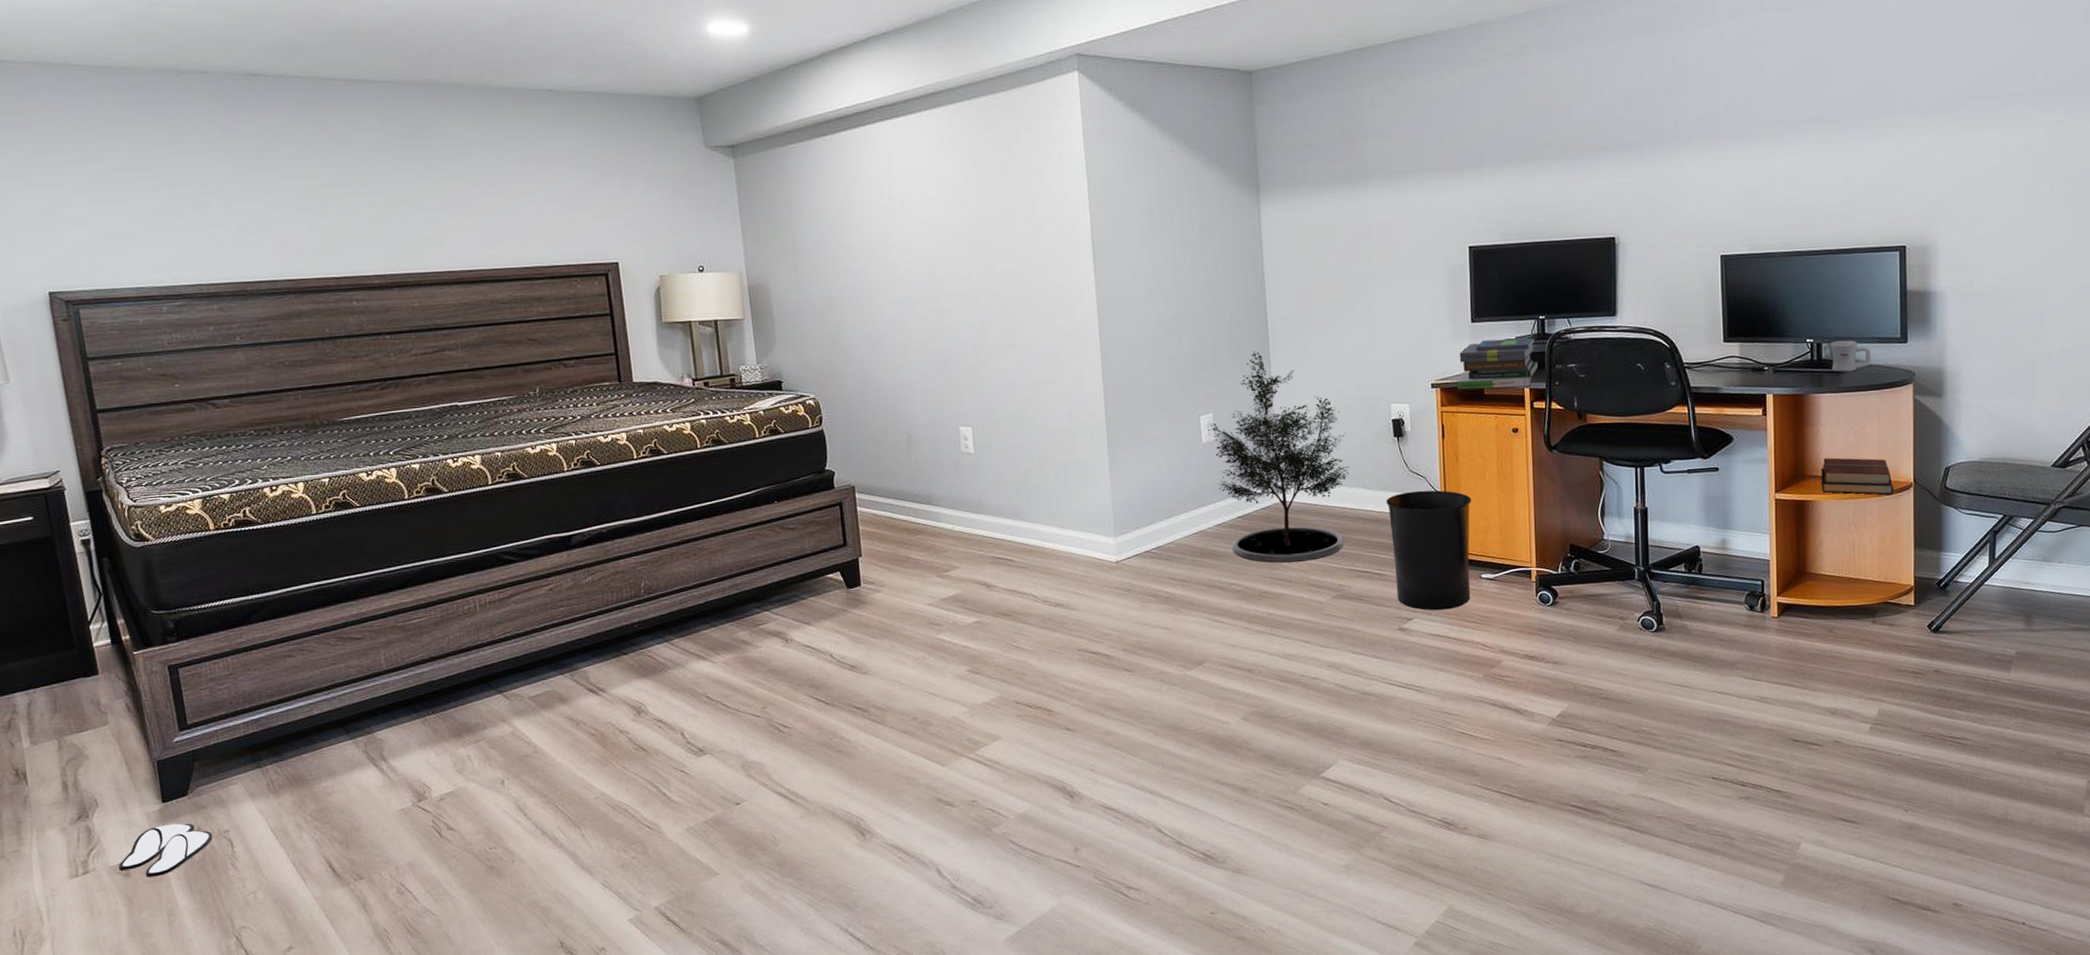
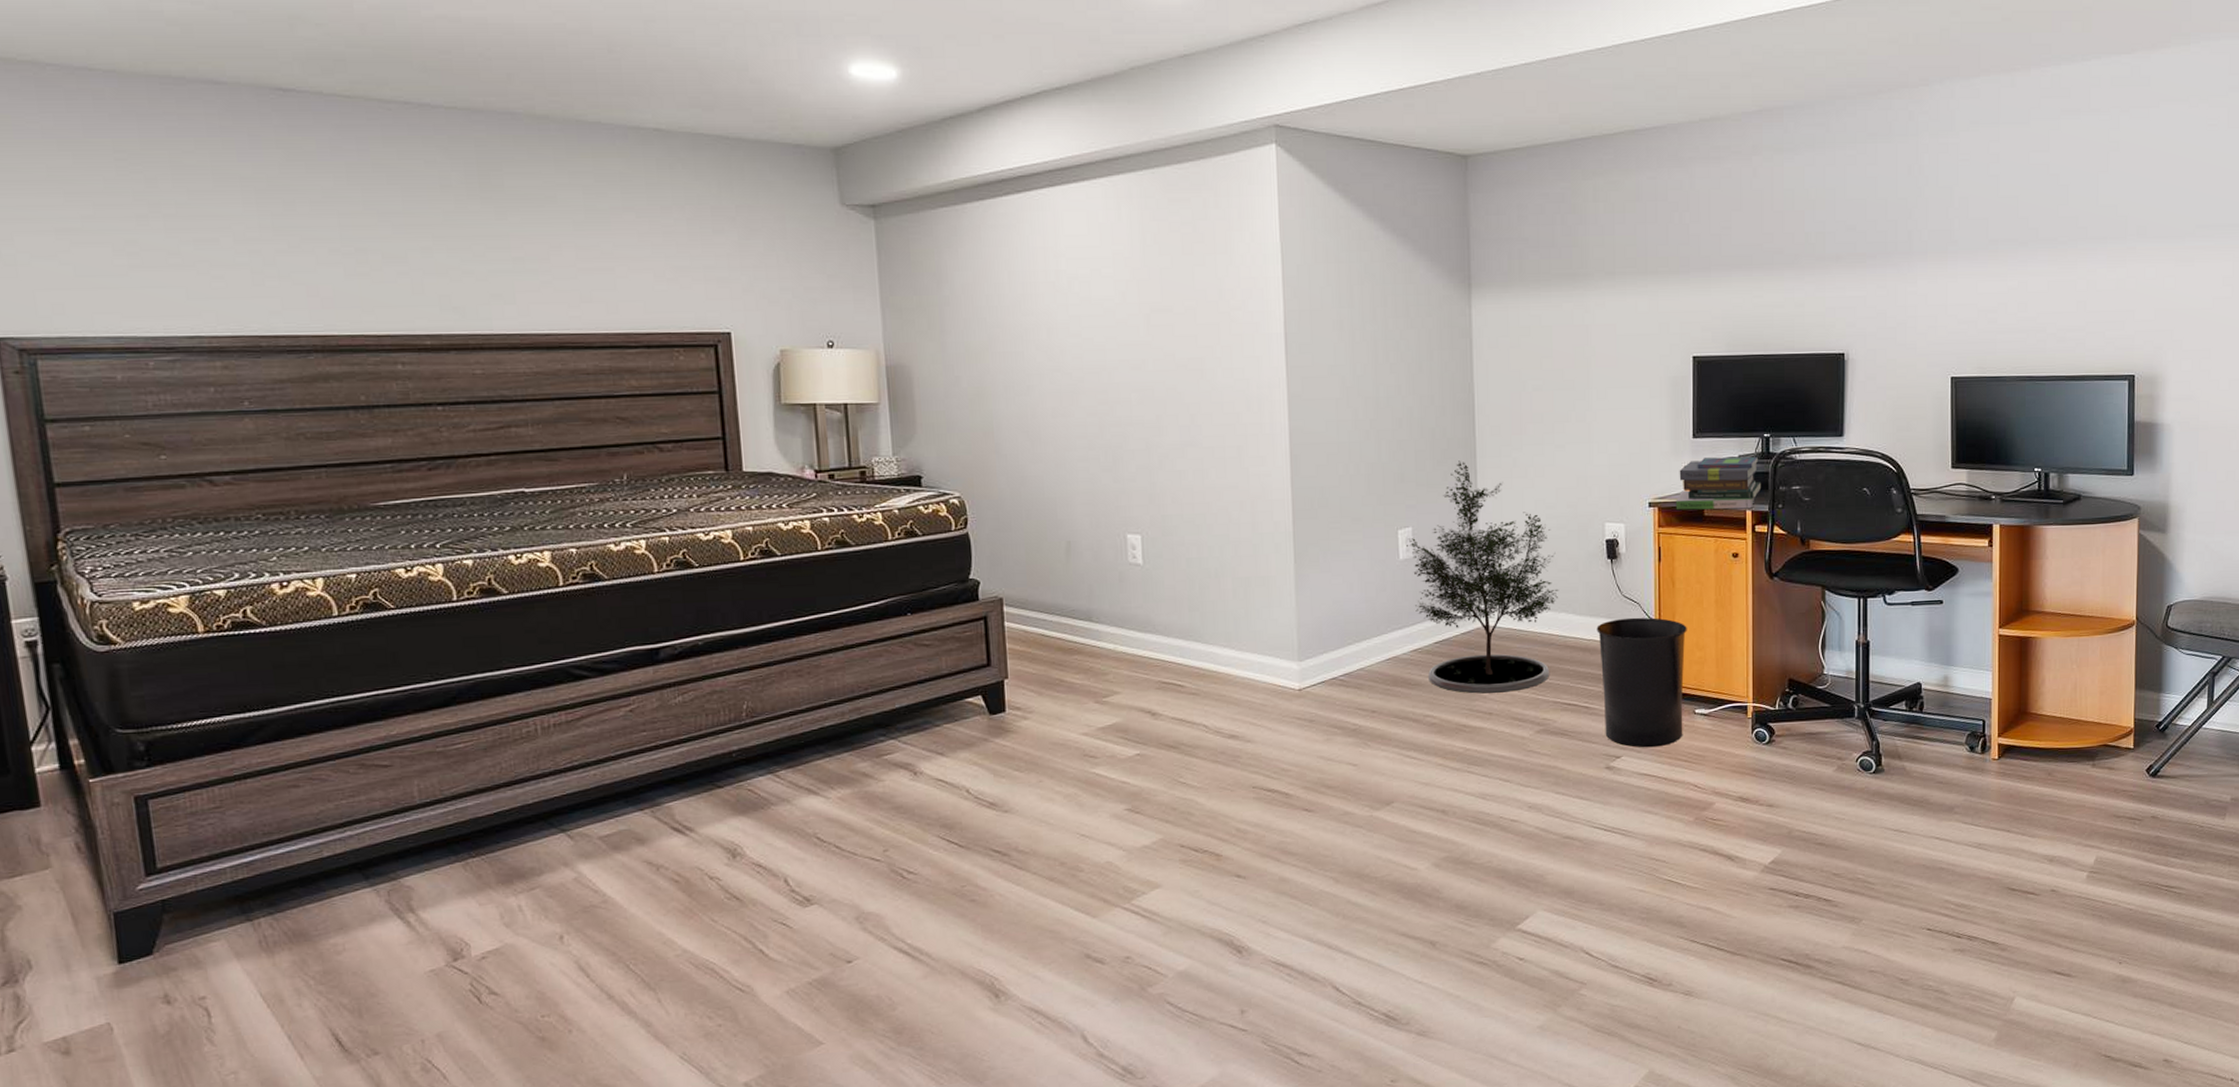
slippers: present [118,823,213,878] -> none [55,989,185,1056]
books: present [1821,457,1894,495] -> none [2045,593,2117,633]
mug: present [1830,340,1872,372] -> none [2057,470,2098,504]

